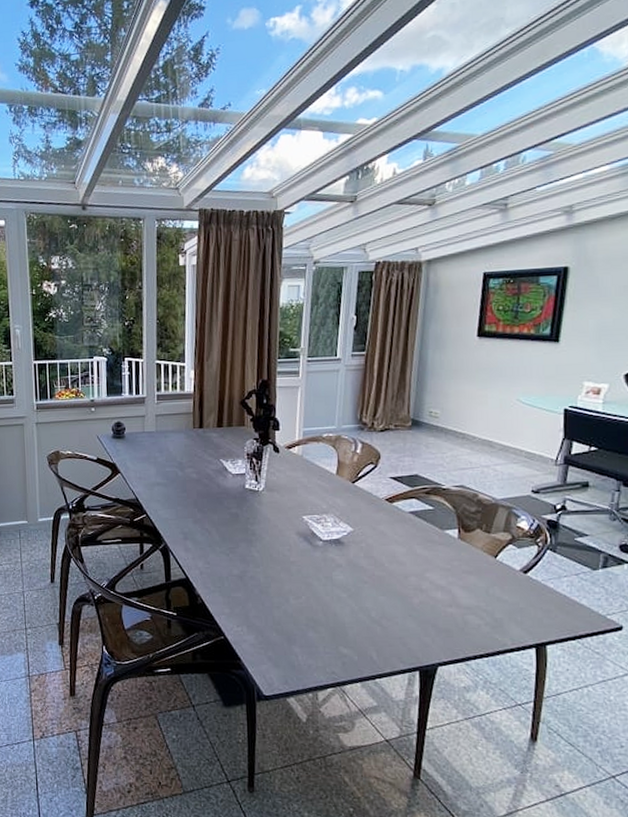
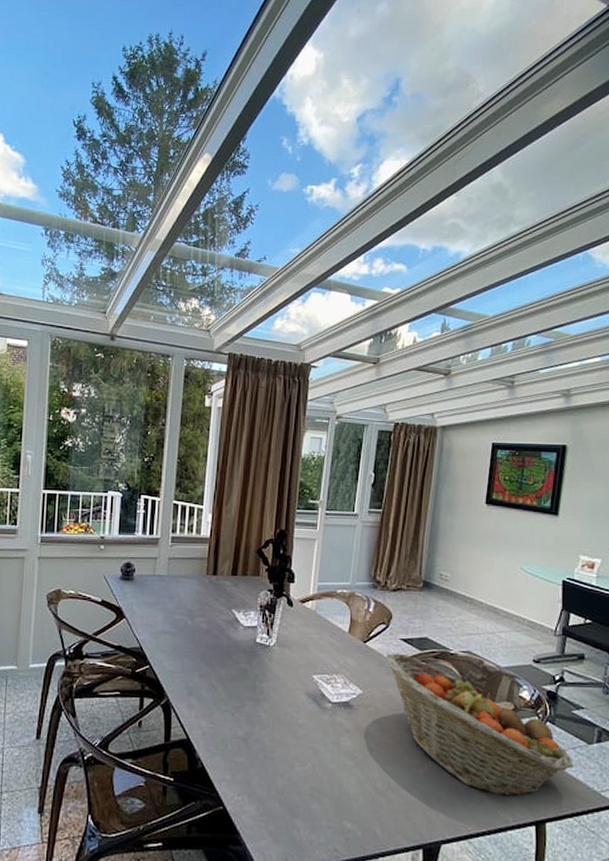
fruit basket: none [375,491,577,623] -> present [386,653,574,798]

